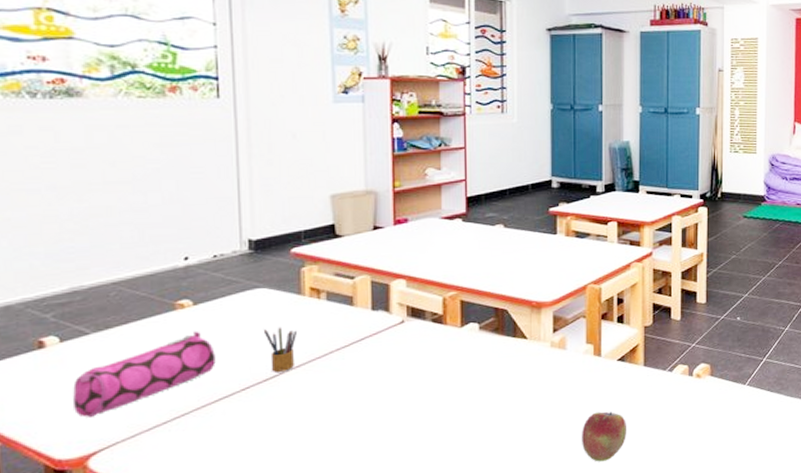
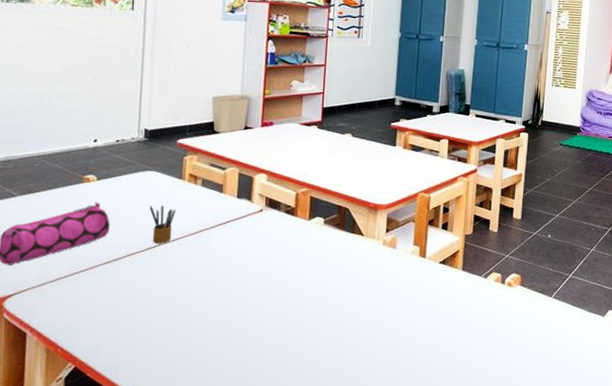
fruit: present [582,411,626,462] -> none [403,307,443,353]

